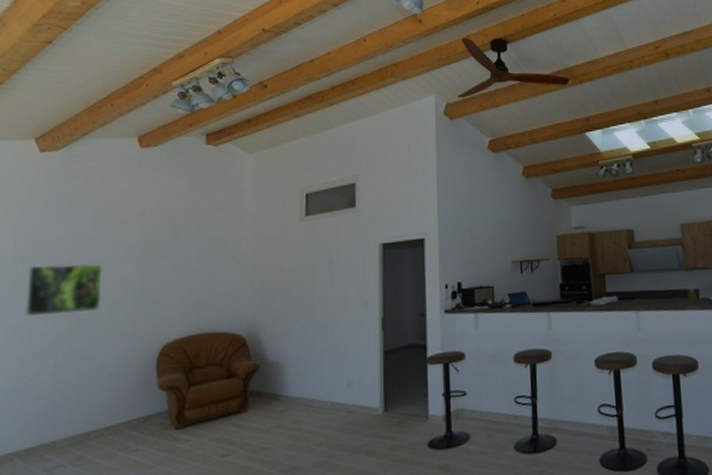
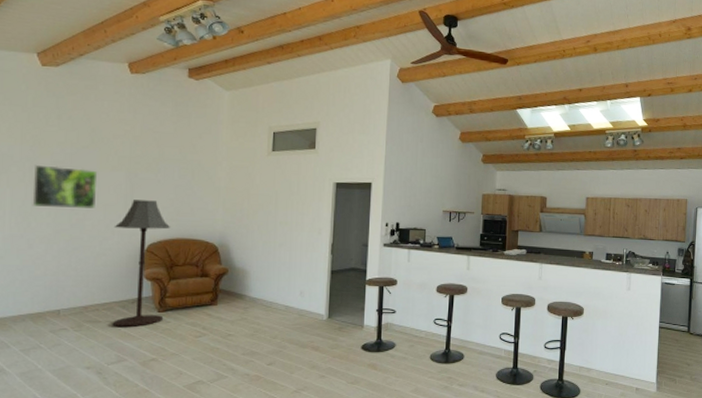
floor lamp: none [121,291,188,456] -> present [113,200,170,328]

